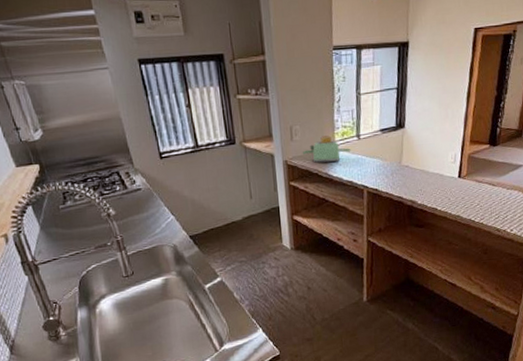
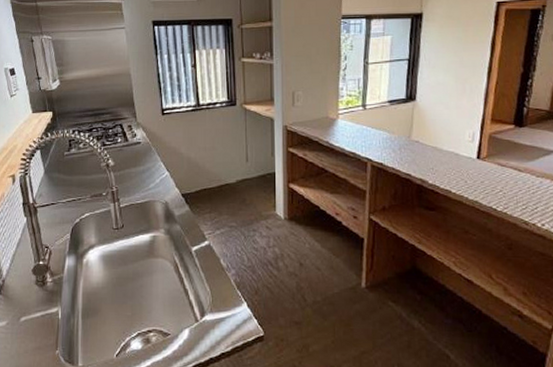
toaster: present [302,136,351,163] -> none [303,103,355,131]

